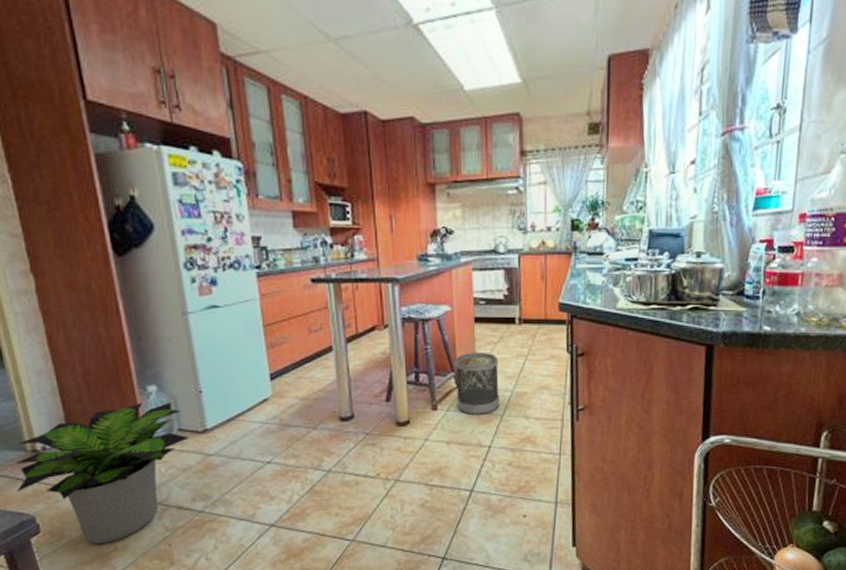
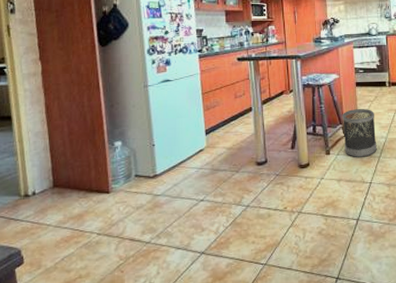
potted plant: present [16,402,189,544] -> none [9,154,143,272]

